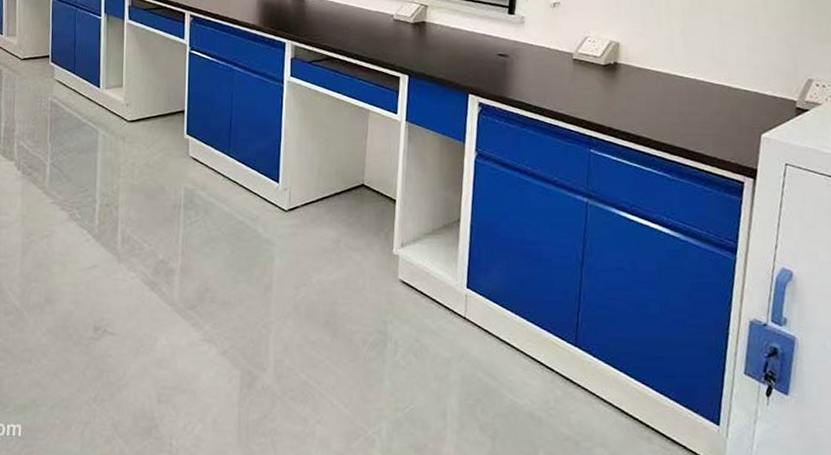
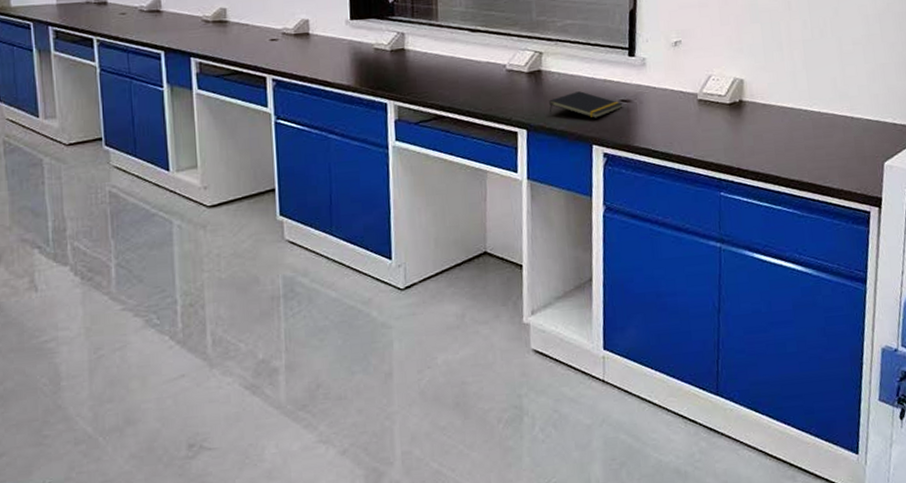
notepad: none [430,43,500,69] -> present [549,91,623,118]

